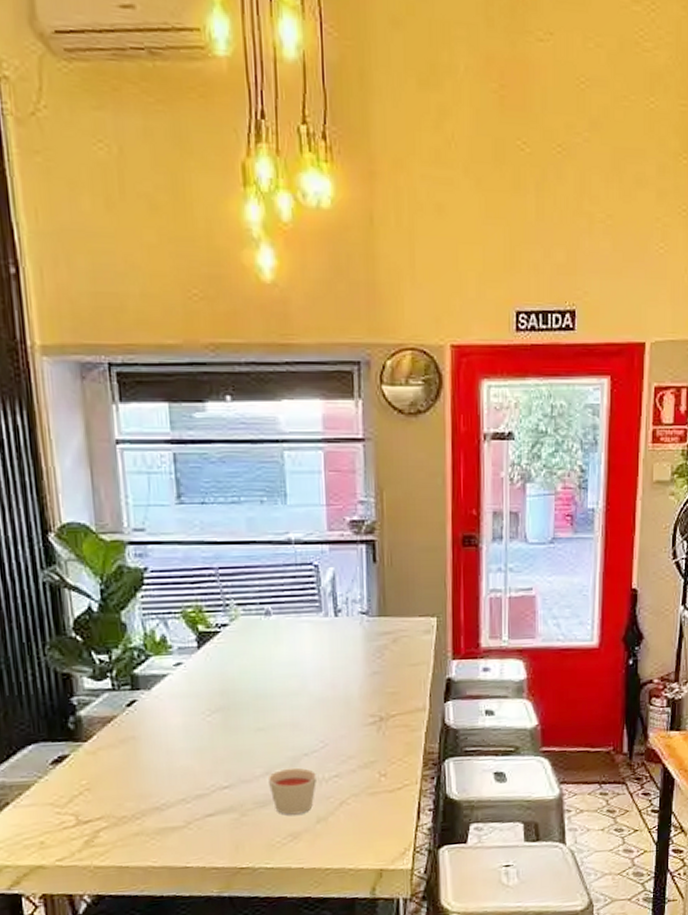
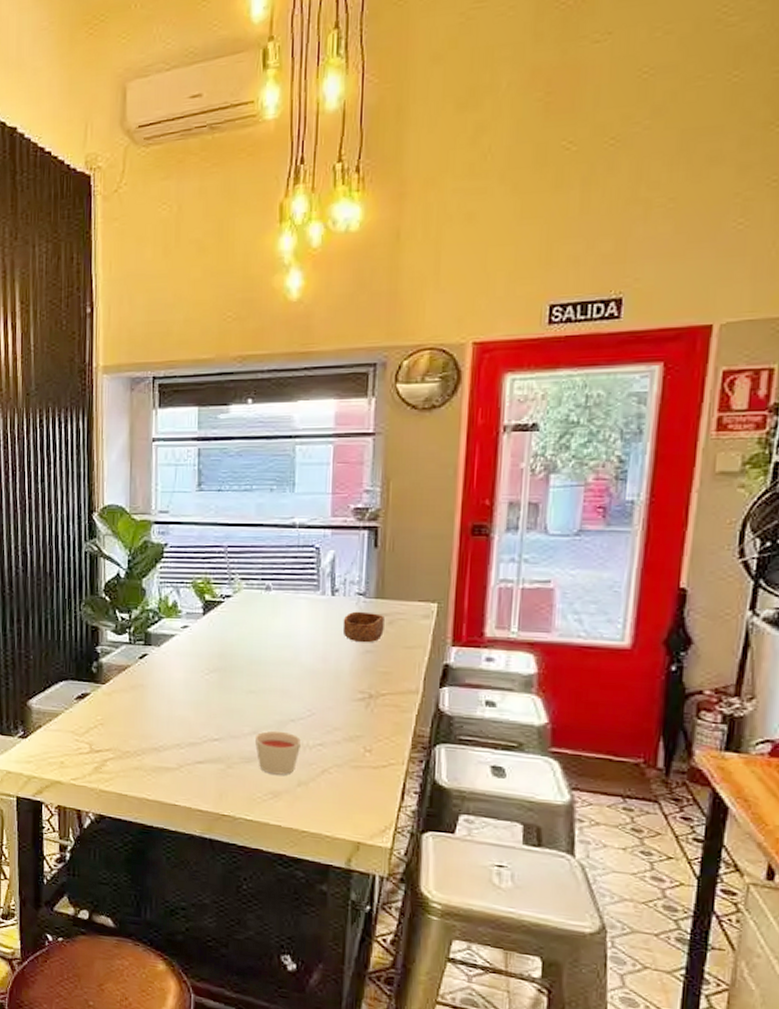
bowl: none [348,631,389,664] -> present [342,611,384,643]

